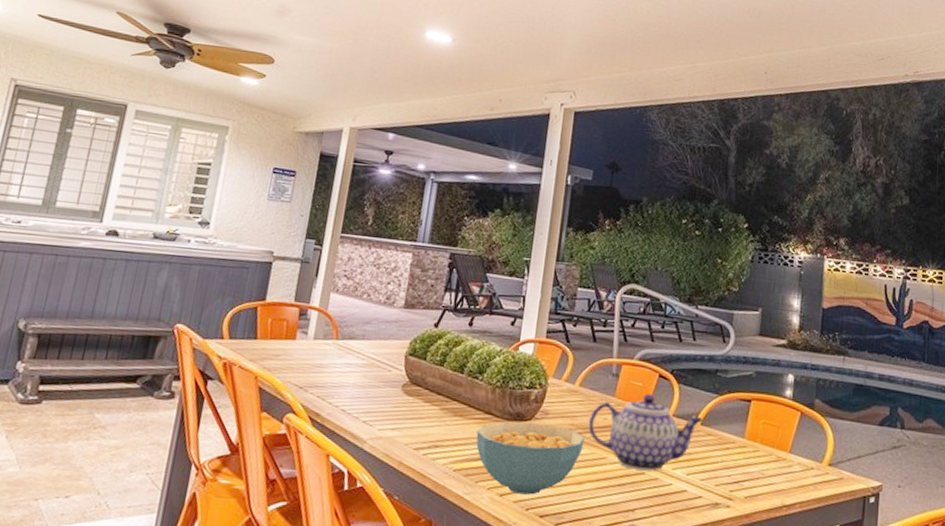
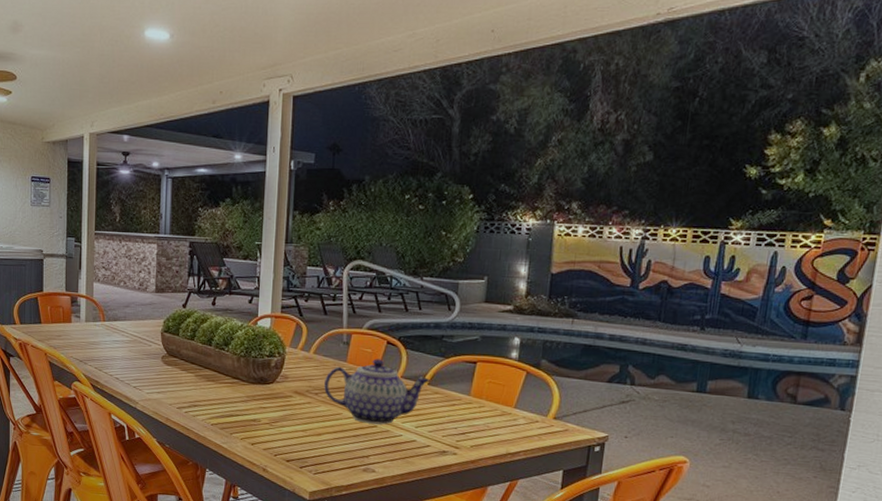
cereal bowl: present [476,421,585,495] -> none [227,384,321,444]

